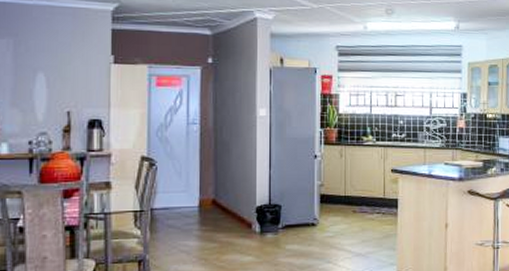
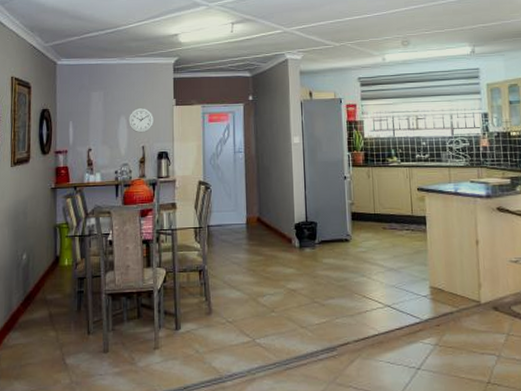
wall clock: none [49,64,84,95] -> present [129,108,153,133]

